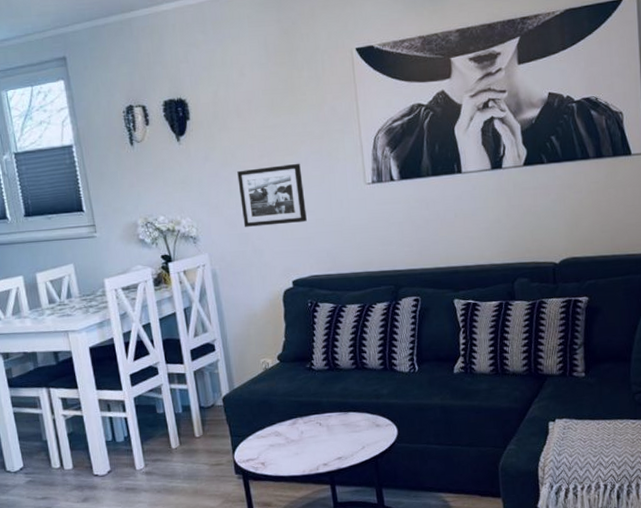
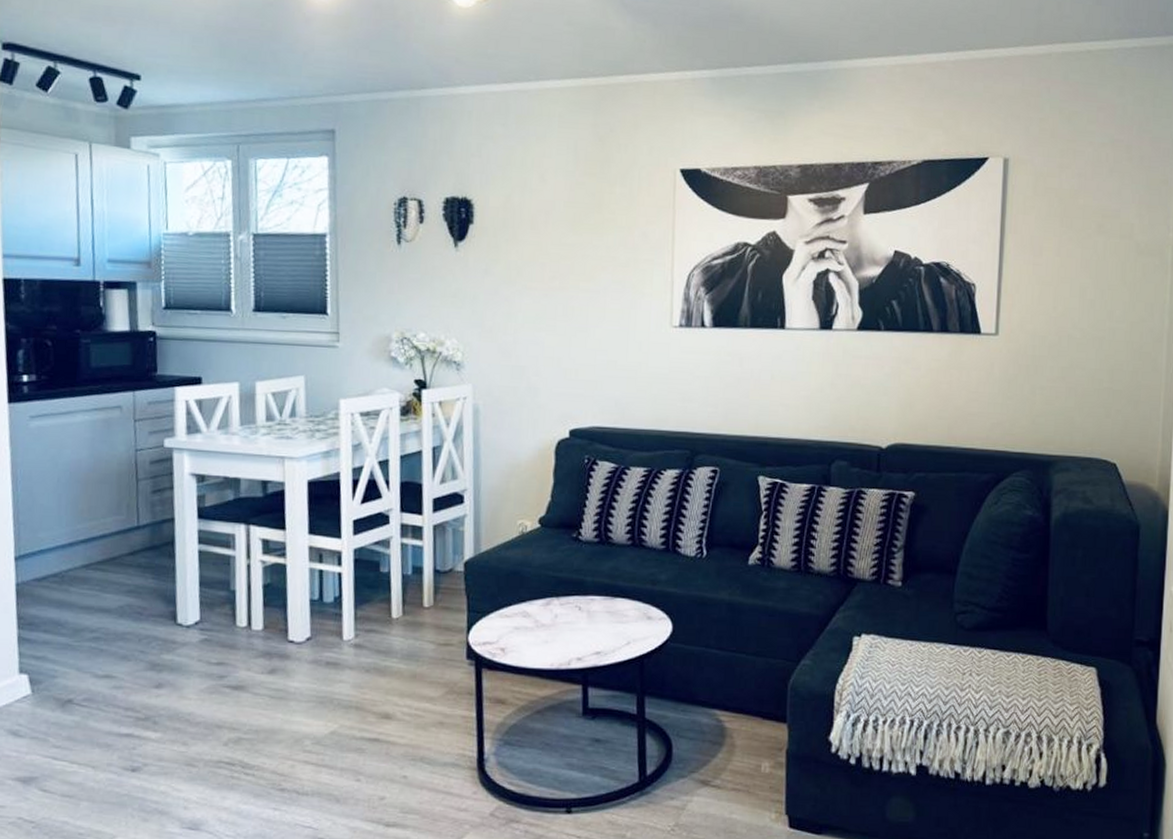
picture frame: present [237,163,307,227] -> none [520,291,598,362]

